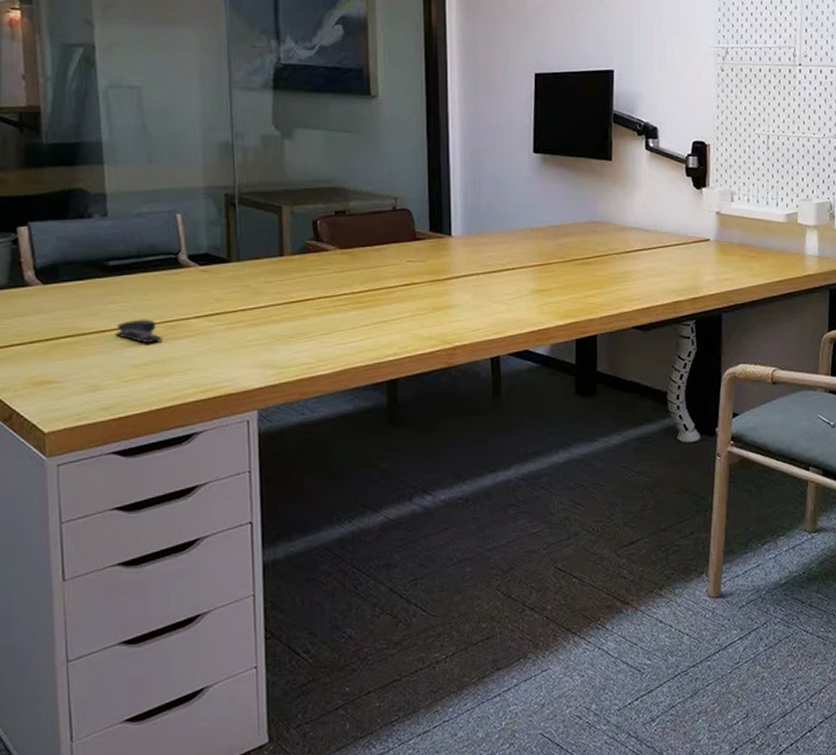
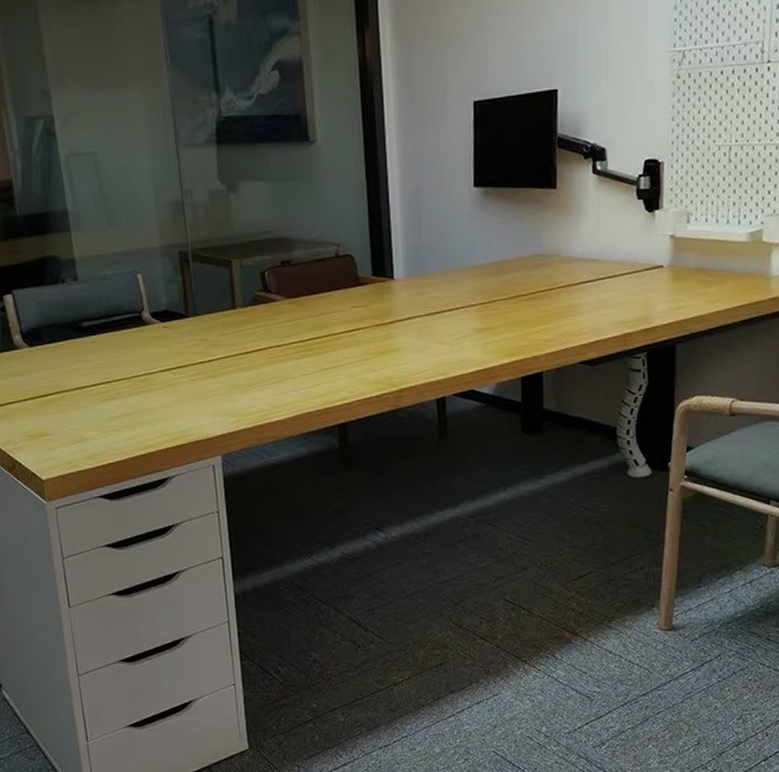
stapler: present [115,319,163,343] -> none [93,374,134,397]

